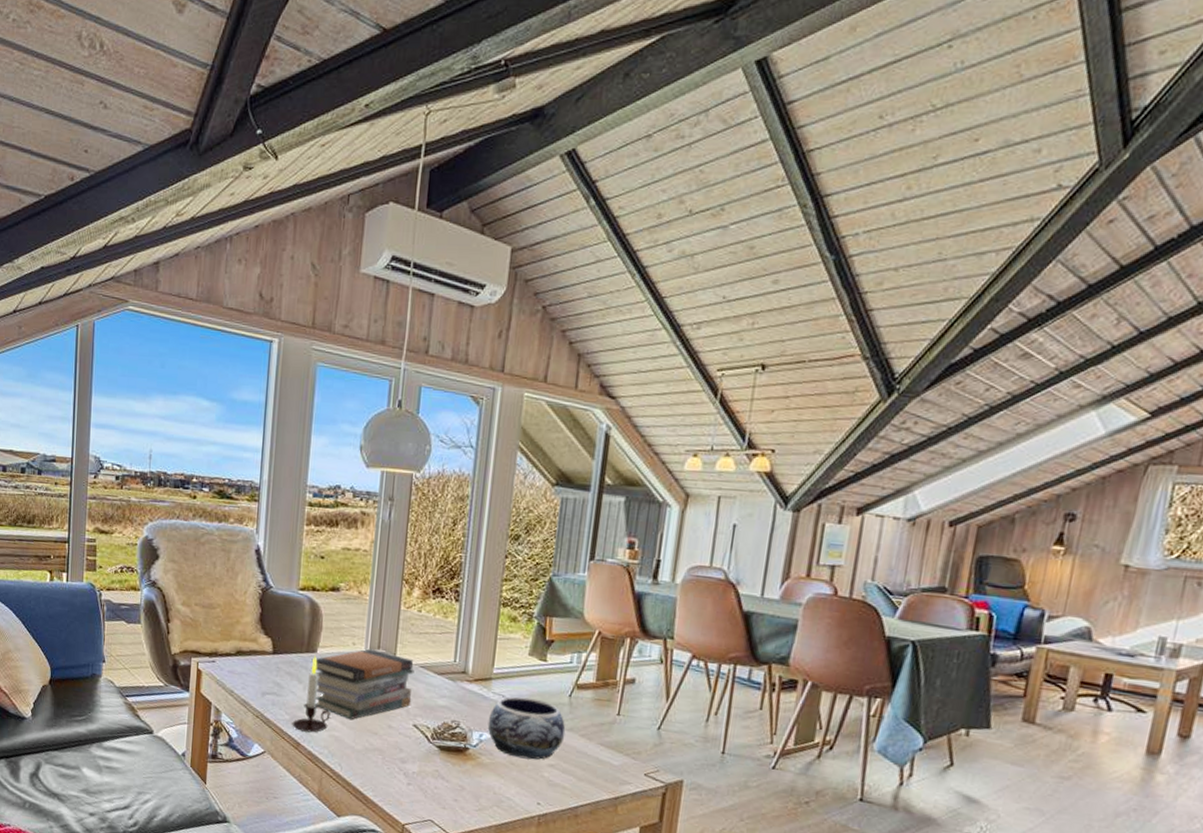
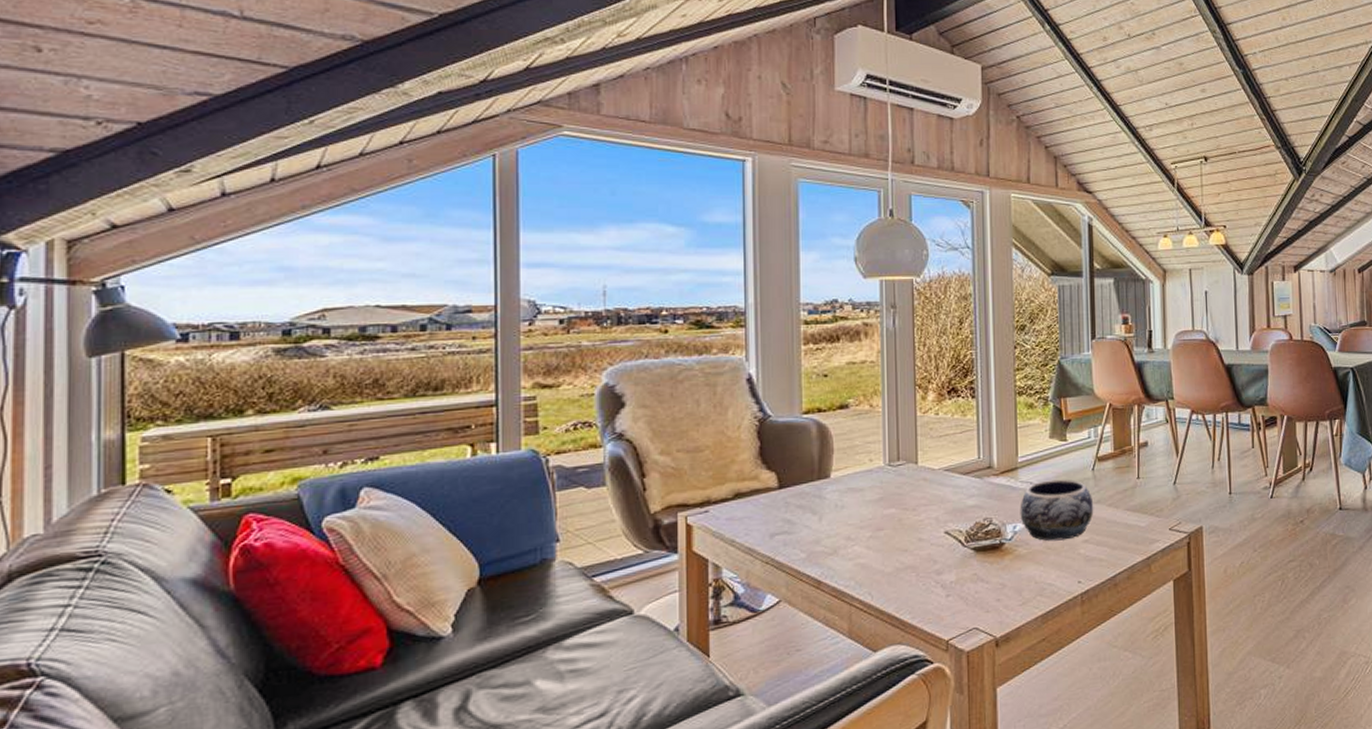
candle: present [292,655,330,733] -> none [810,480,853,568]
book stack: present [311,649,415,720] -> none [825,462,940,543]

